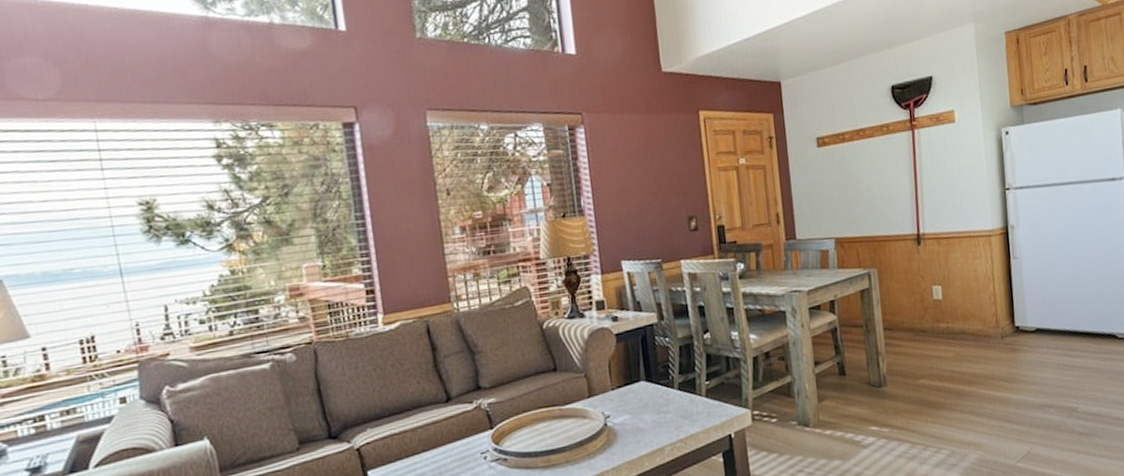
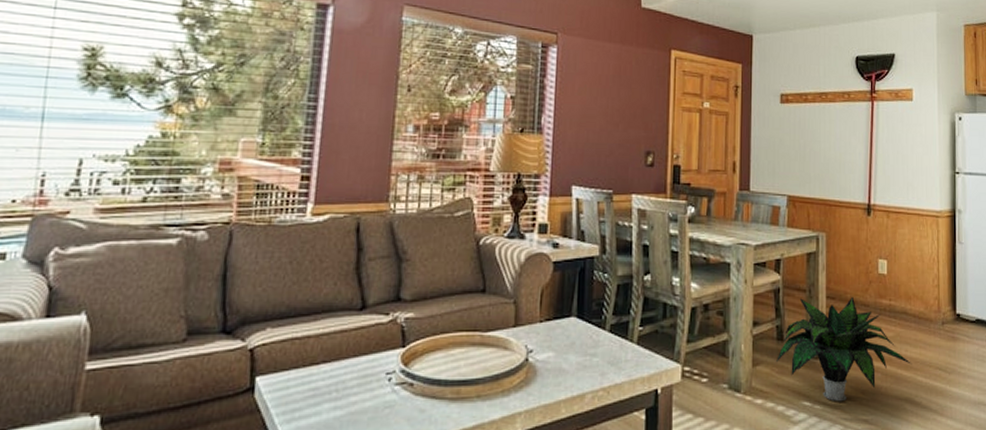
potted plant: none [841,324,974,423] -> present [776,296,912,402]

